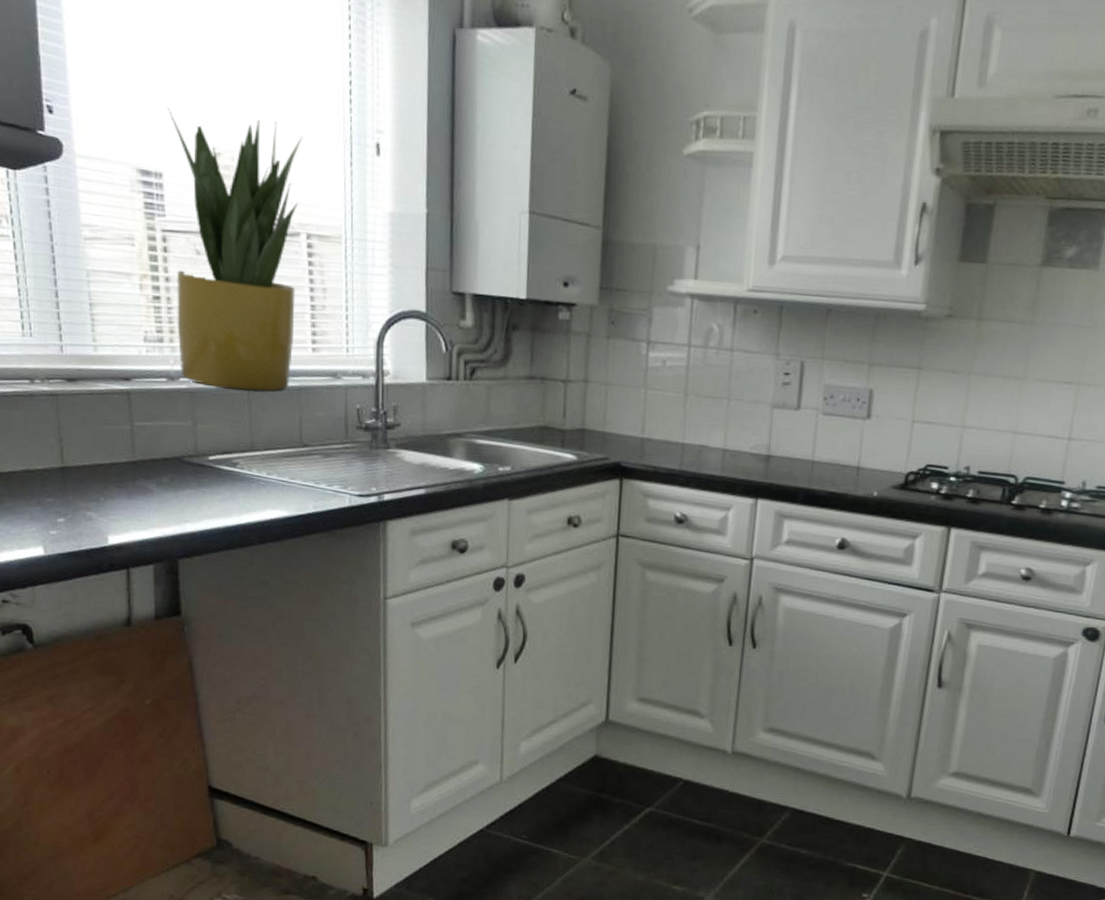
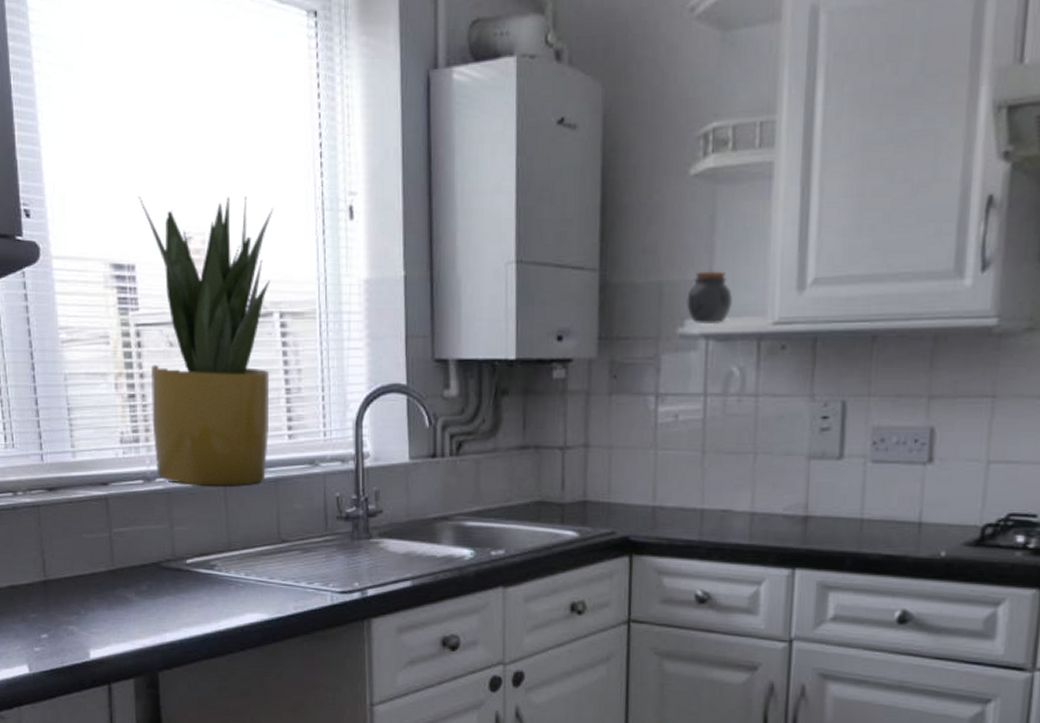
jar: none [676,239,715,287] -> present [686,271,732,325]

